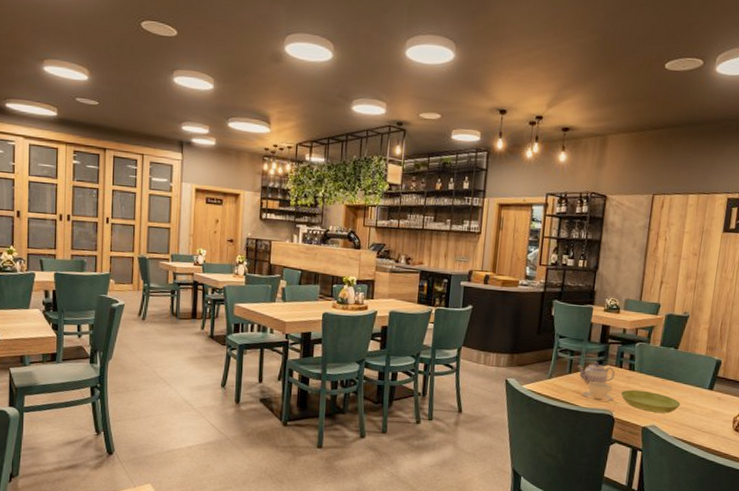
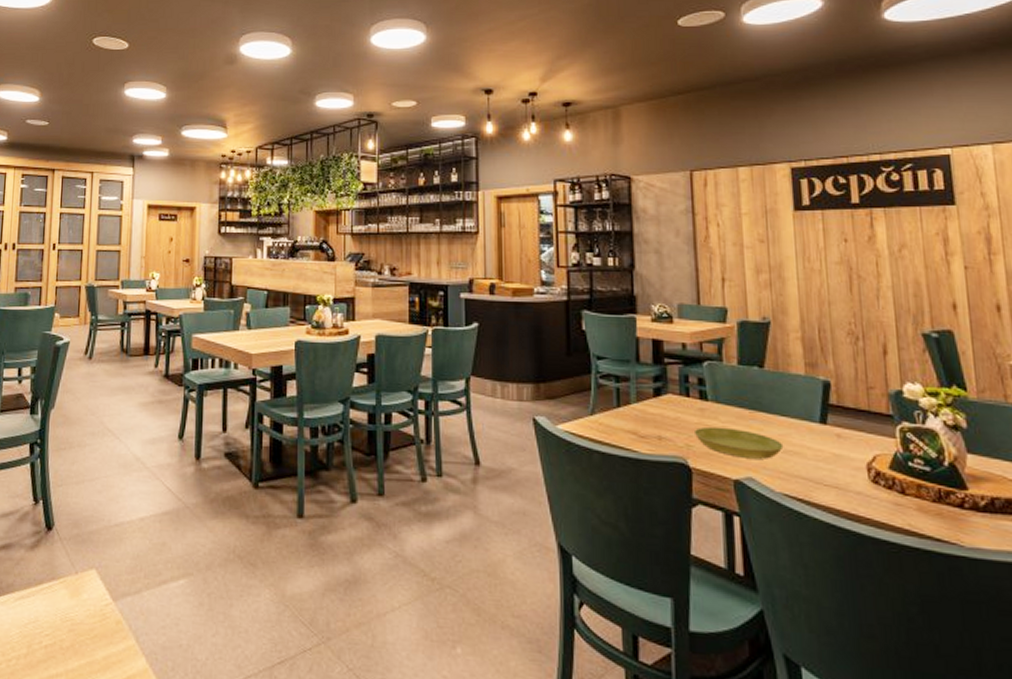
teapot: present [577,362,615,385] -> none [626,389,682,422]
teacup: present [582,381,614,402] -> none [639,417,685,445]

